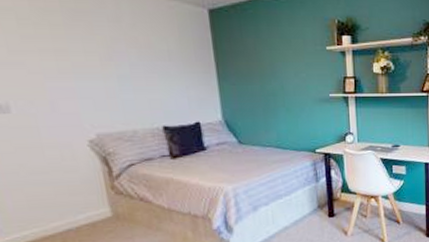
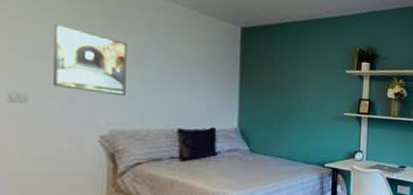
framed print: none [16,26,104,98] -> present [53,24,127,97]

